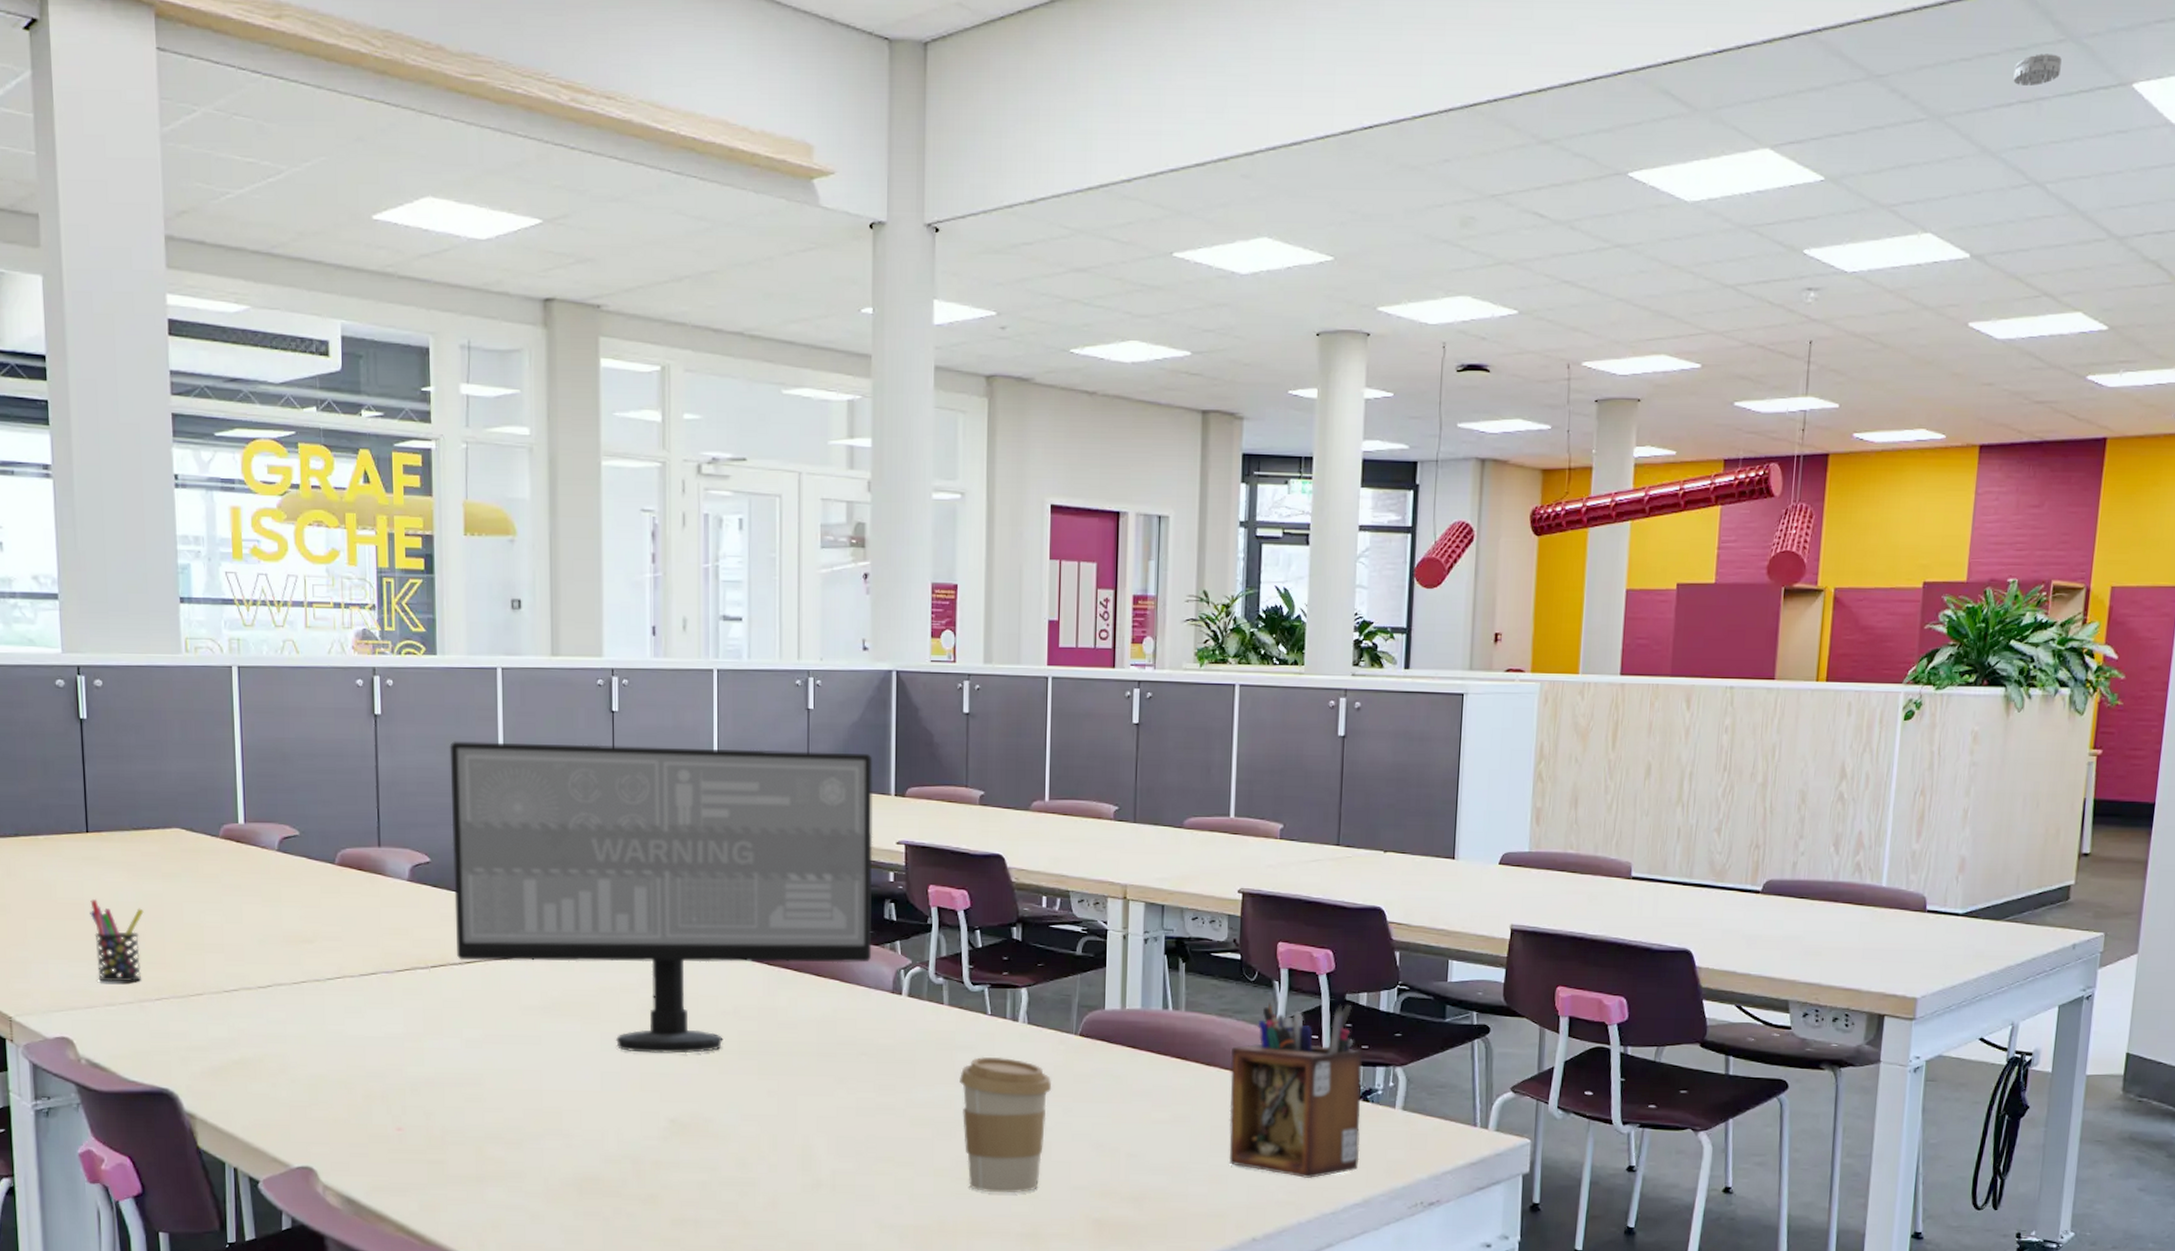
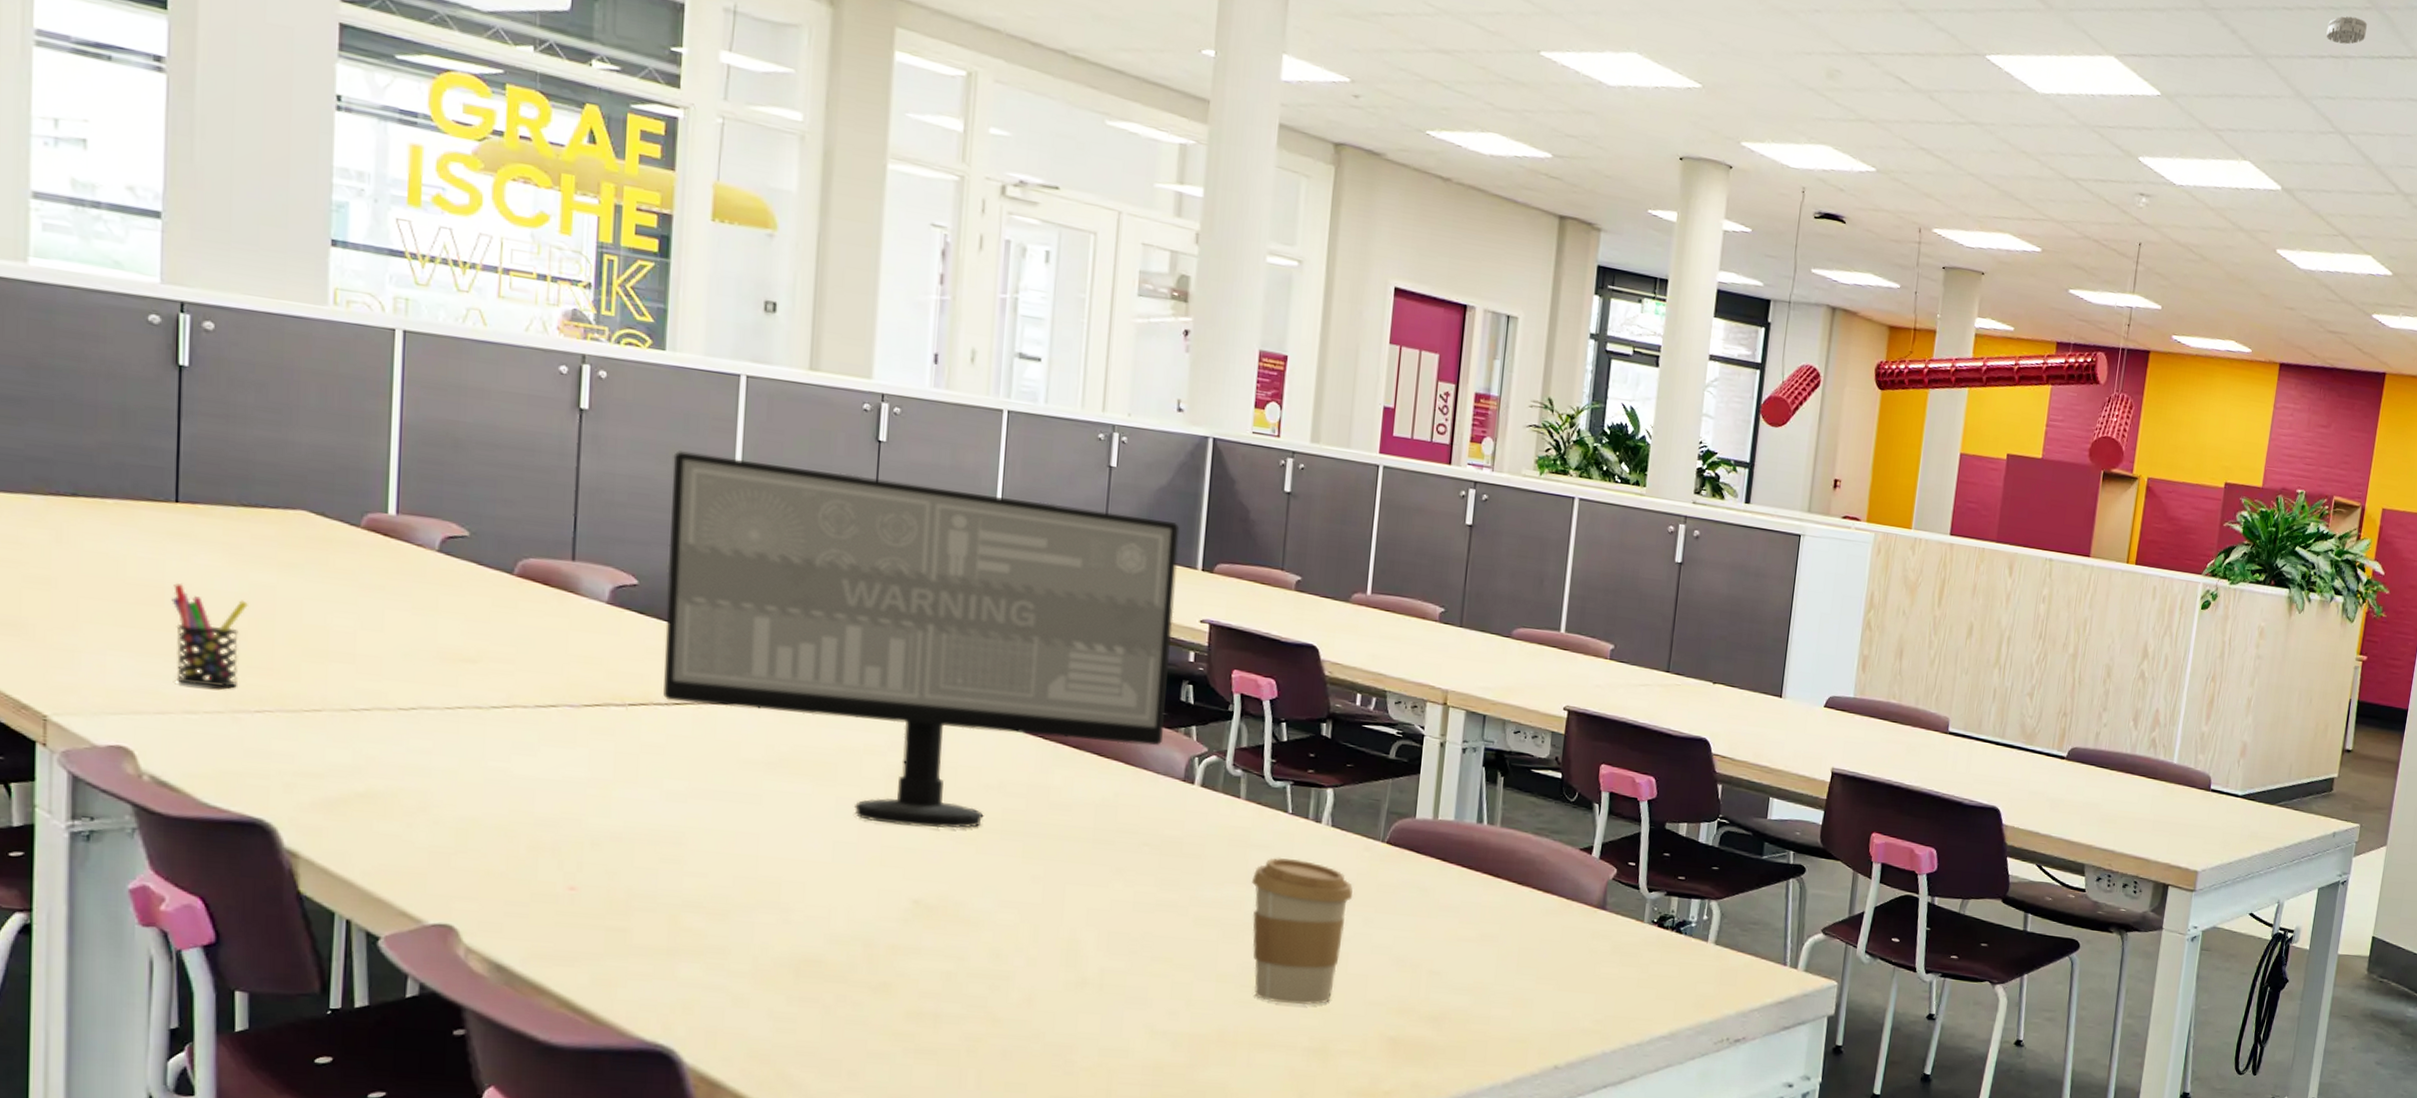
desk organizer: present [1229,1001,1363,1178] -> none [1536,823,1678,1008]

